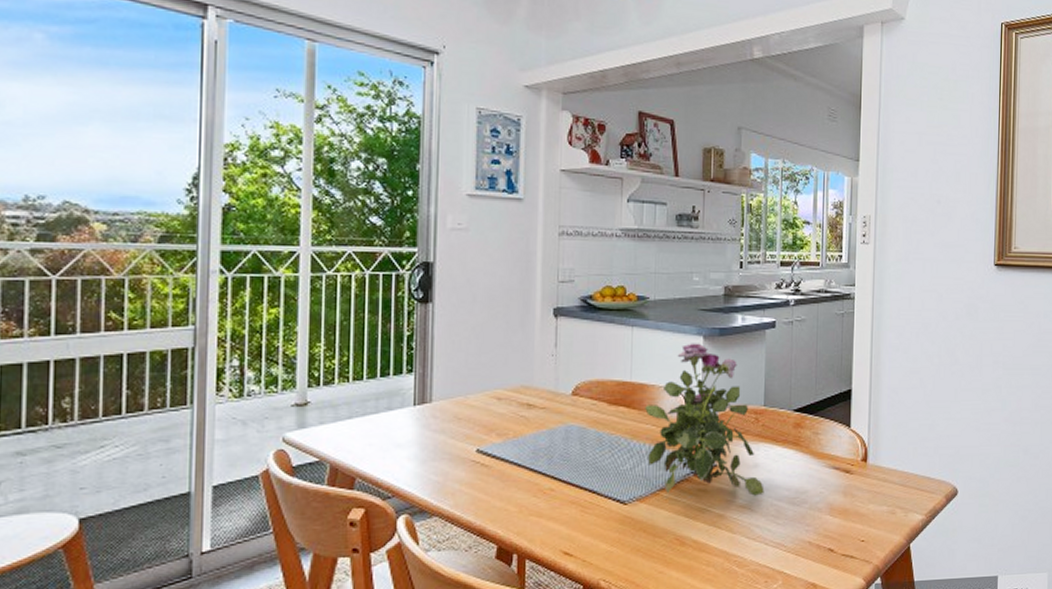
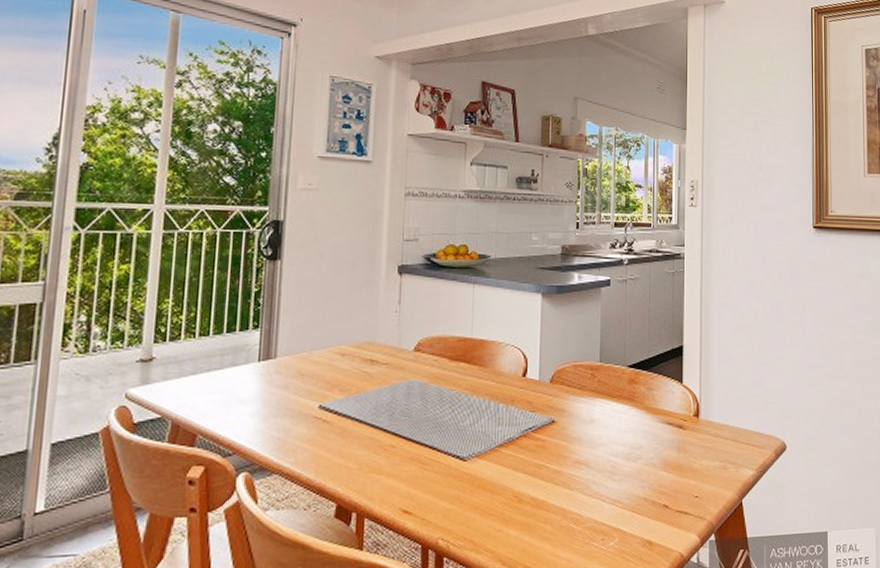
flower bouquet: present [645,343,765,496] -> none [485,300,601,452]

